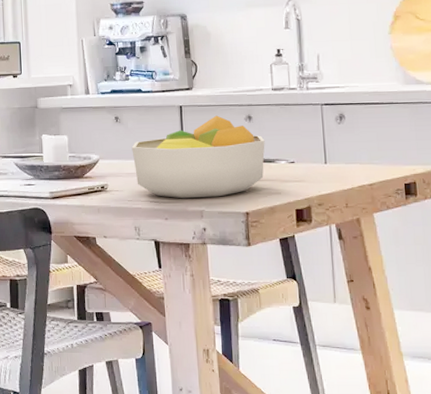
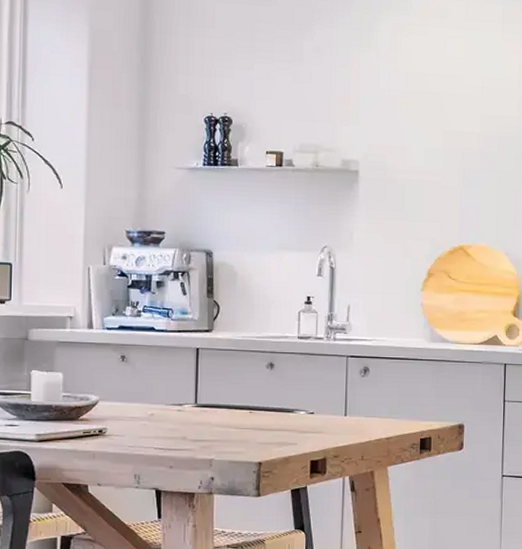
fruit bowl: present [131,115,265,199] -> none [138,360,285,446]

